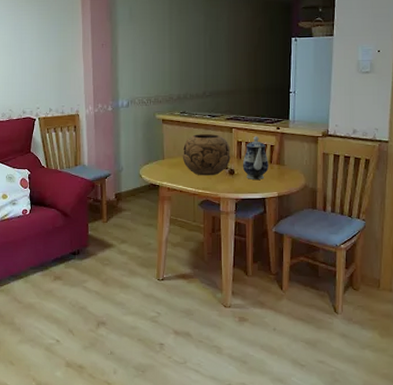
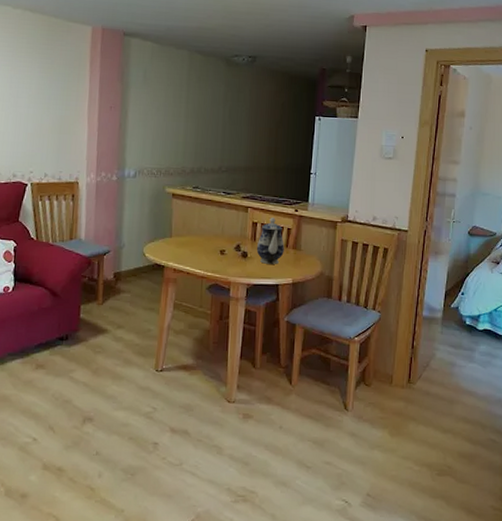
decorative bowl: present [182,134,231,176] -> none [192,212,245,258]

